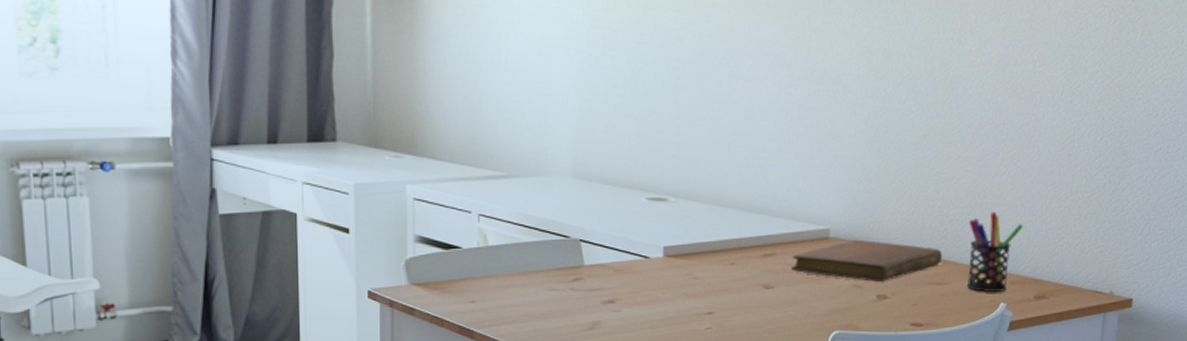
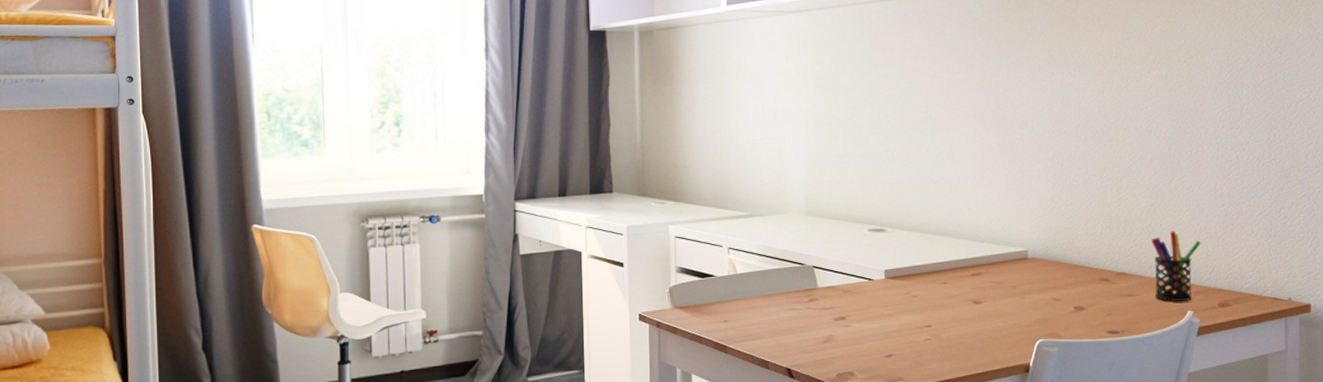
notebook: present [790,239,943,283] -> none [996,258,1131,296]

